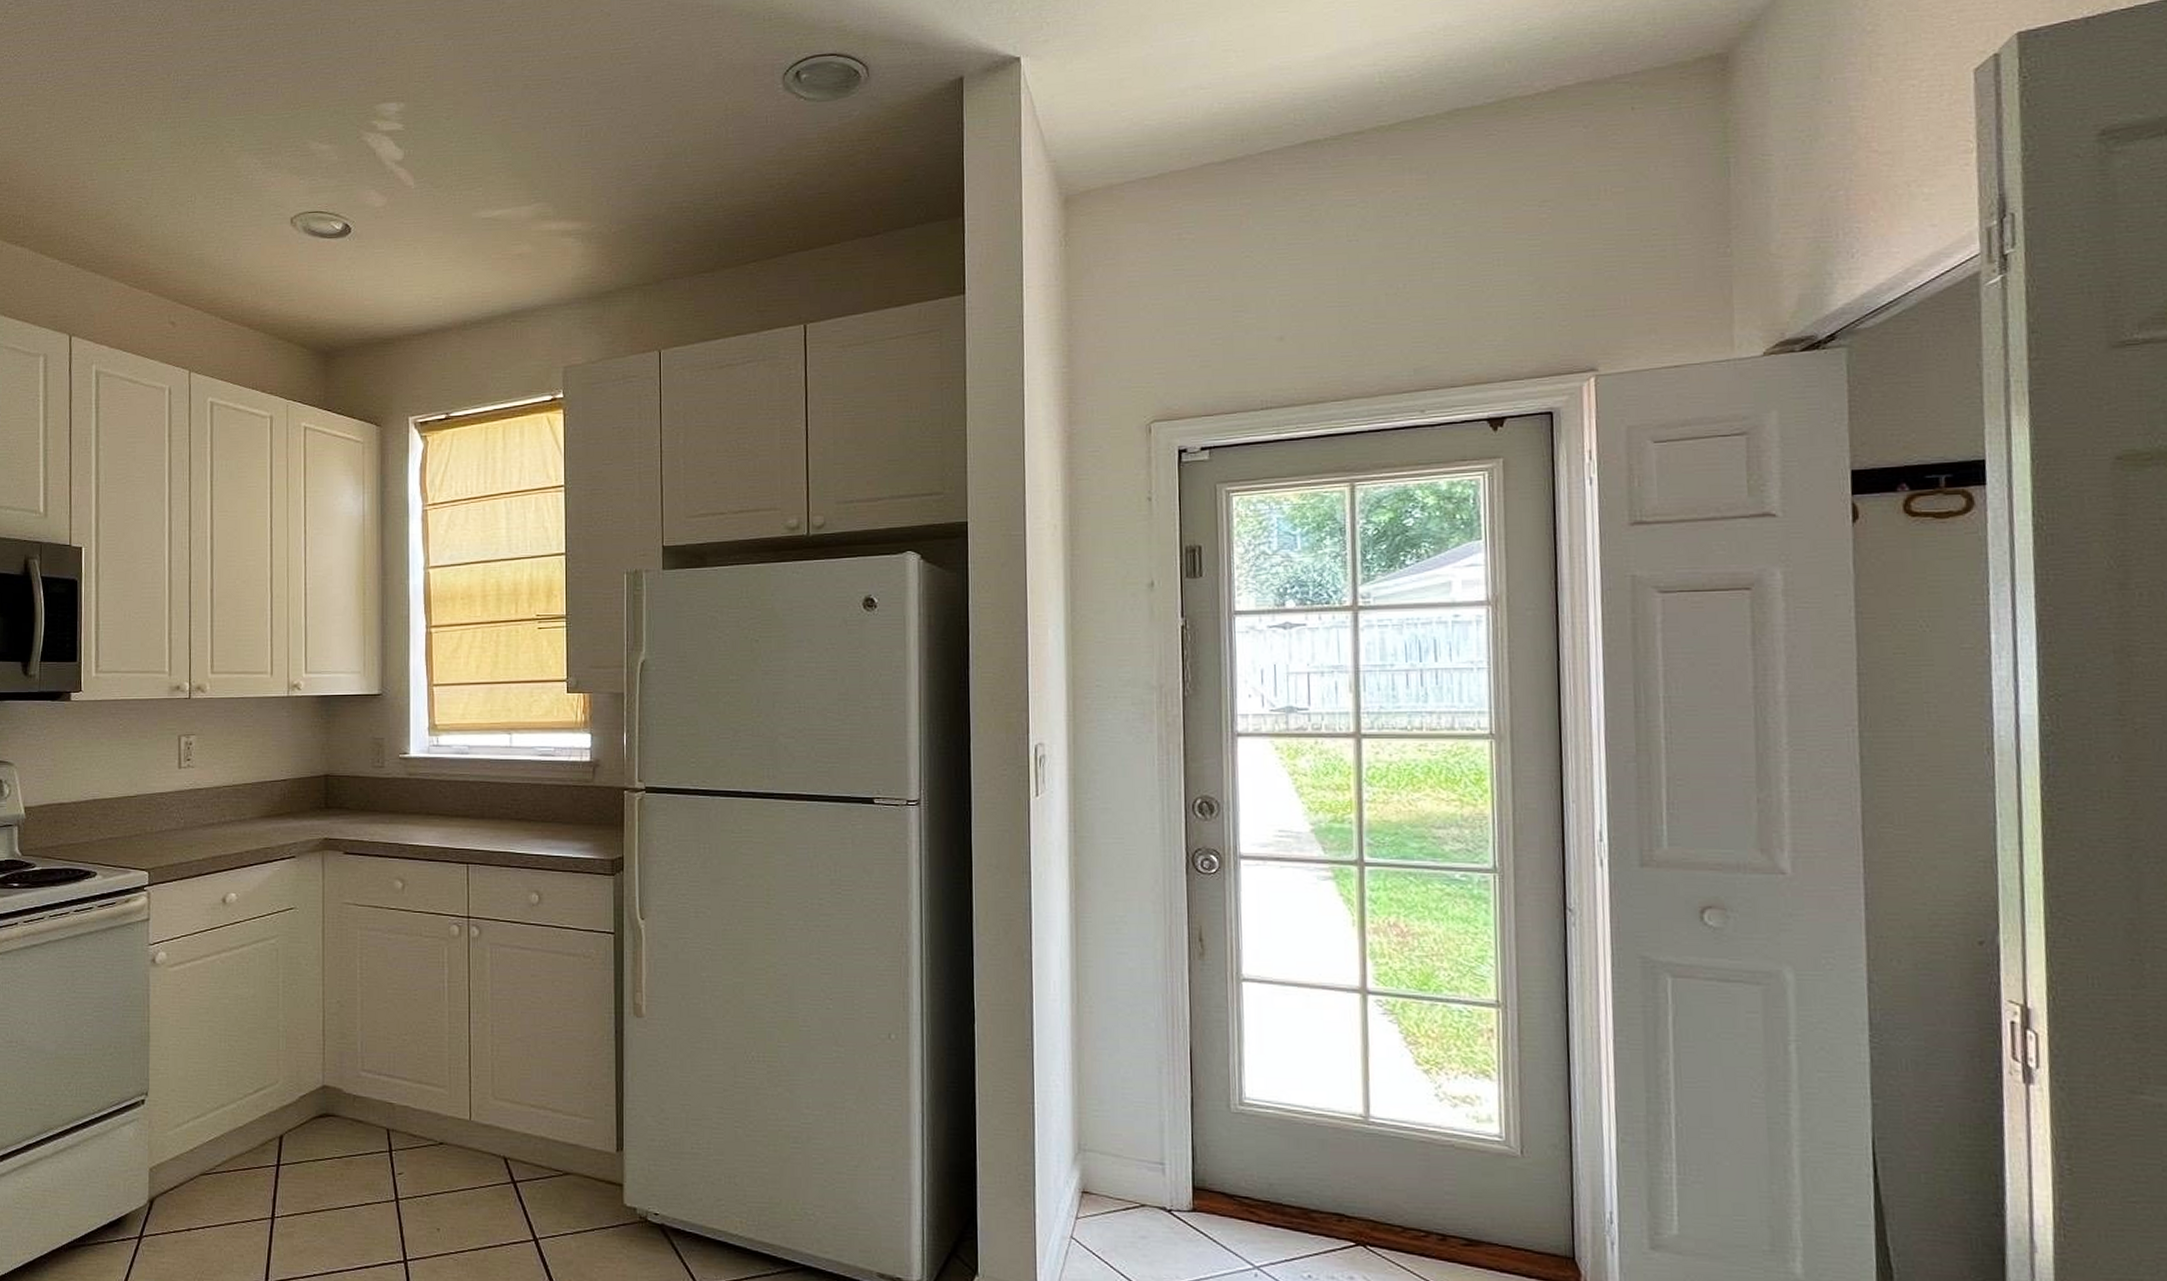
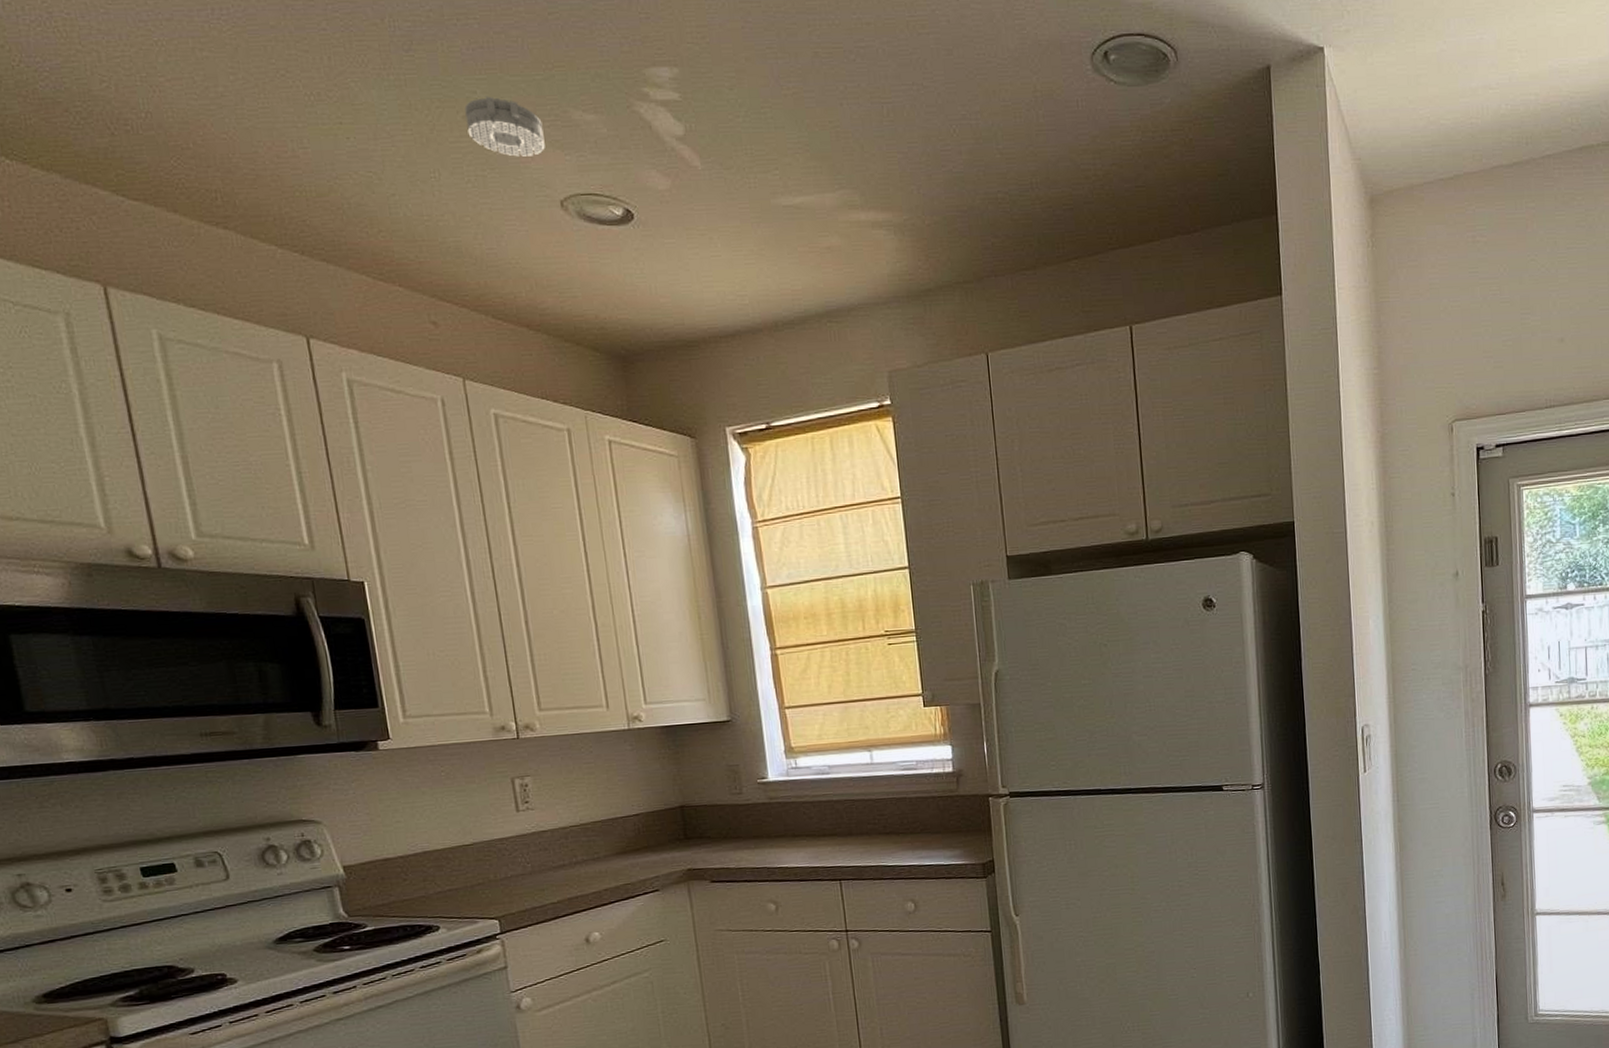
smoke detector: none [223,132,285,182] -> present [464,96,545,157]

